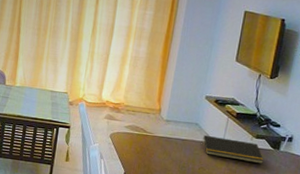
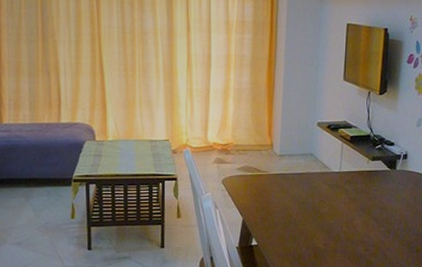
notepad: present [201,135,264,165] -> none [318,165,382,187]

